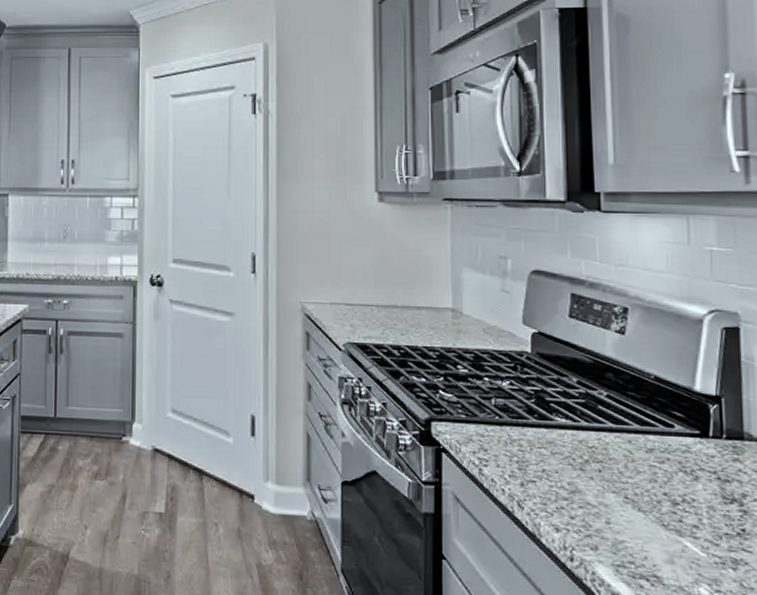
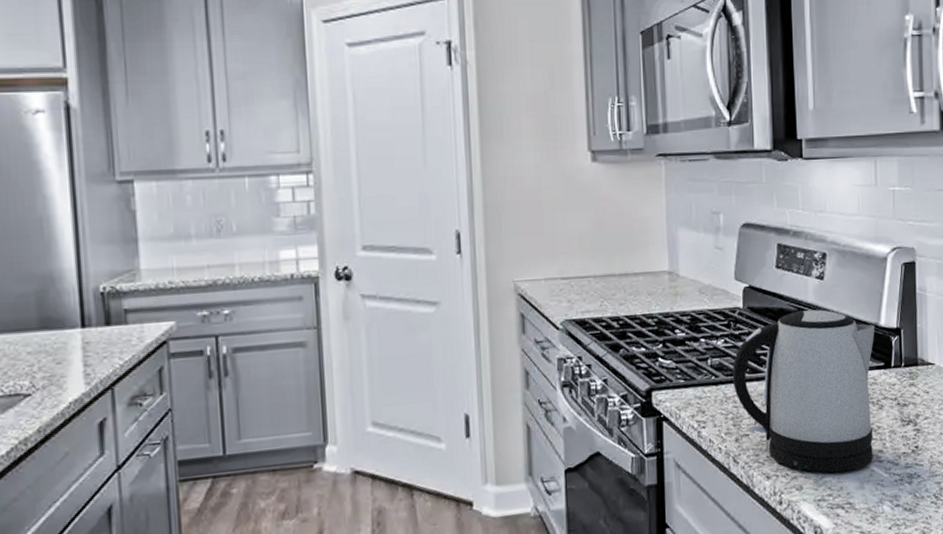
kettle: none [518,363,688,542] -> present [732,309,875,473]

